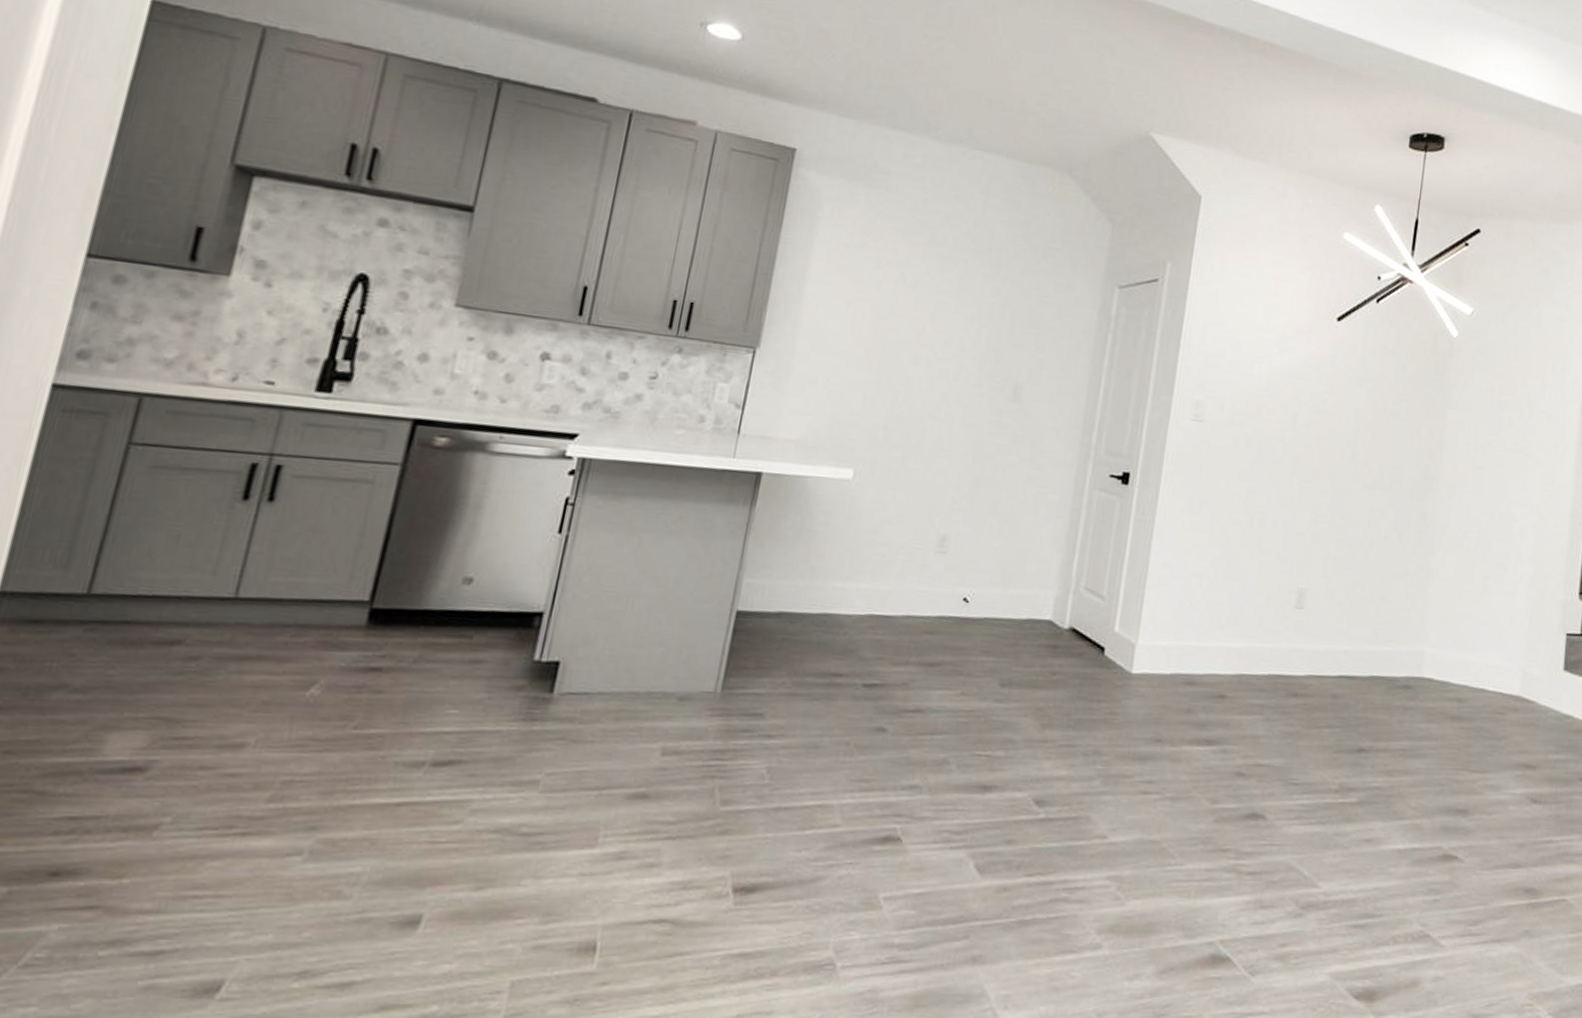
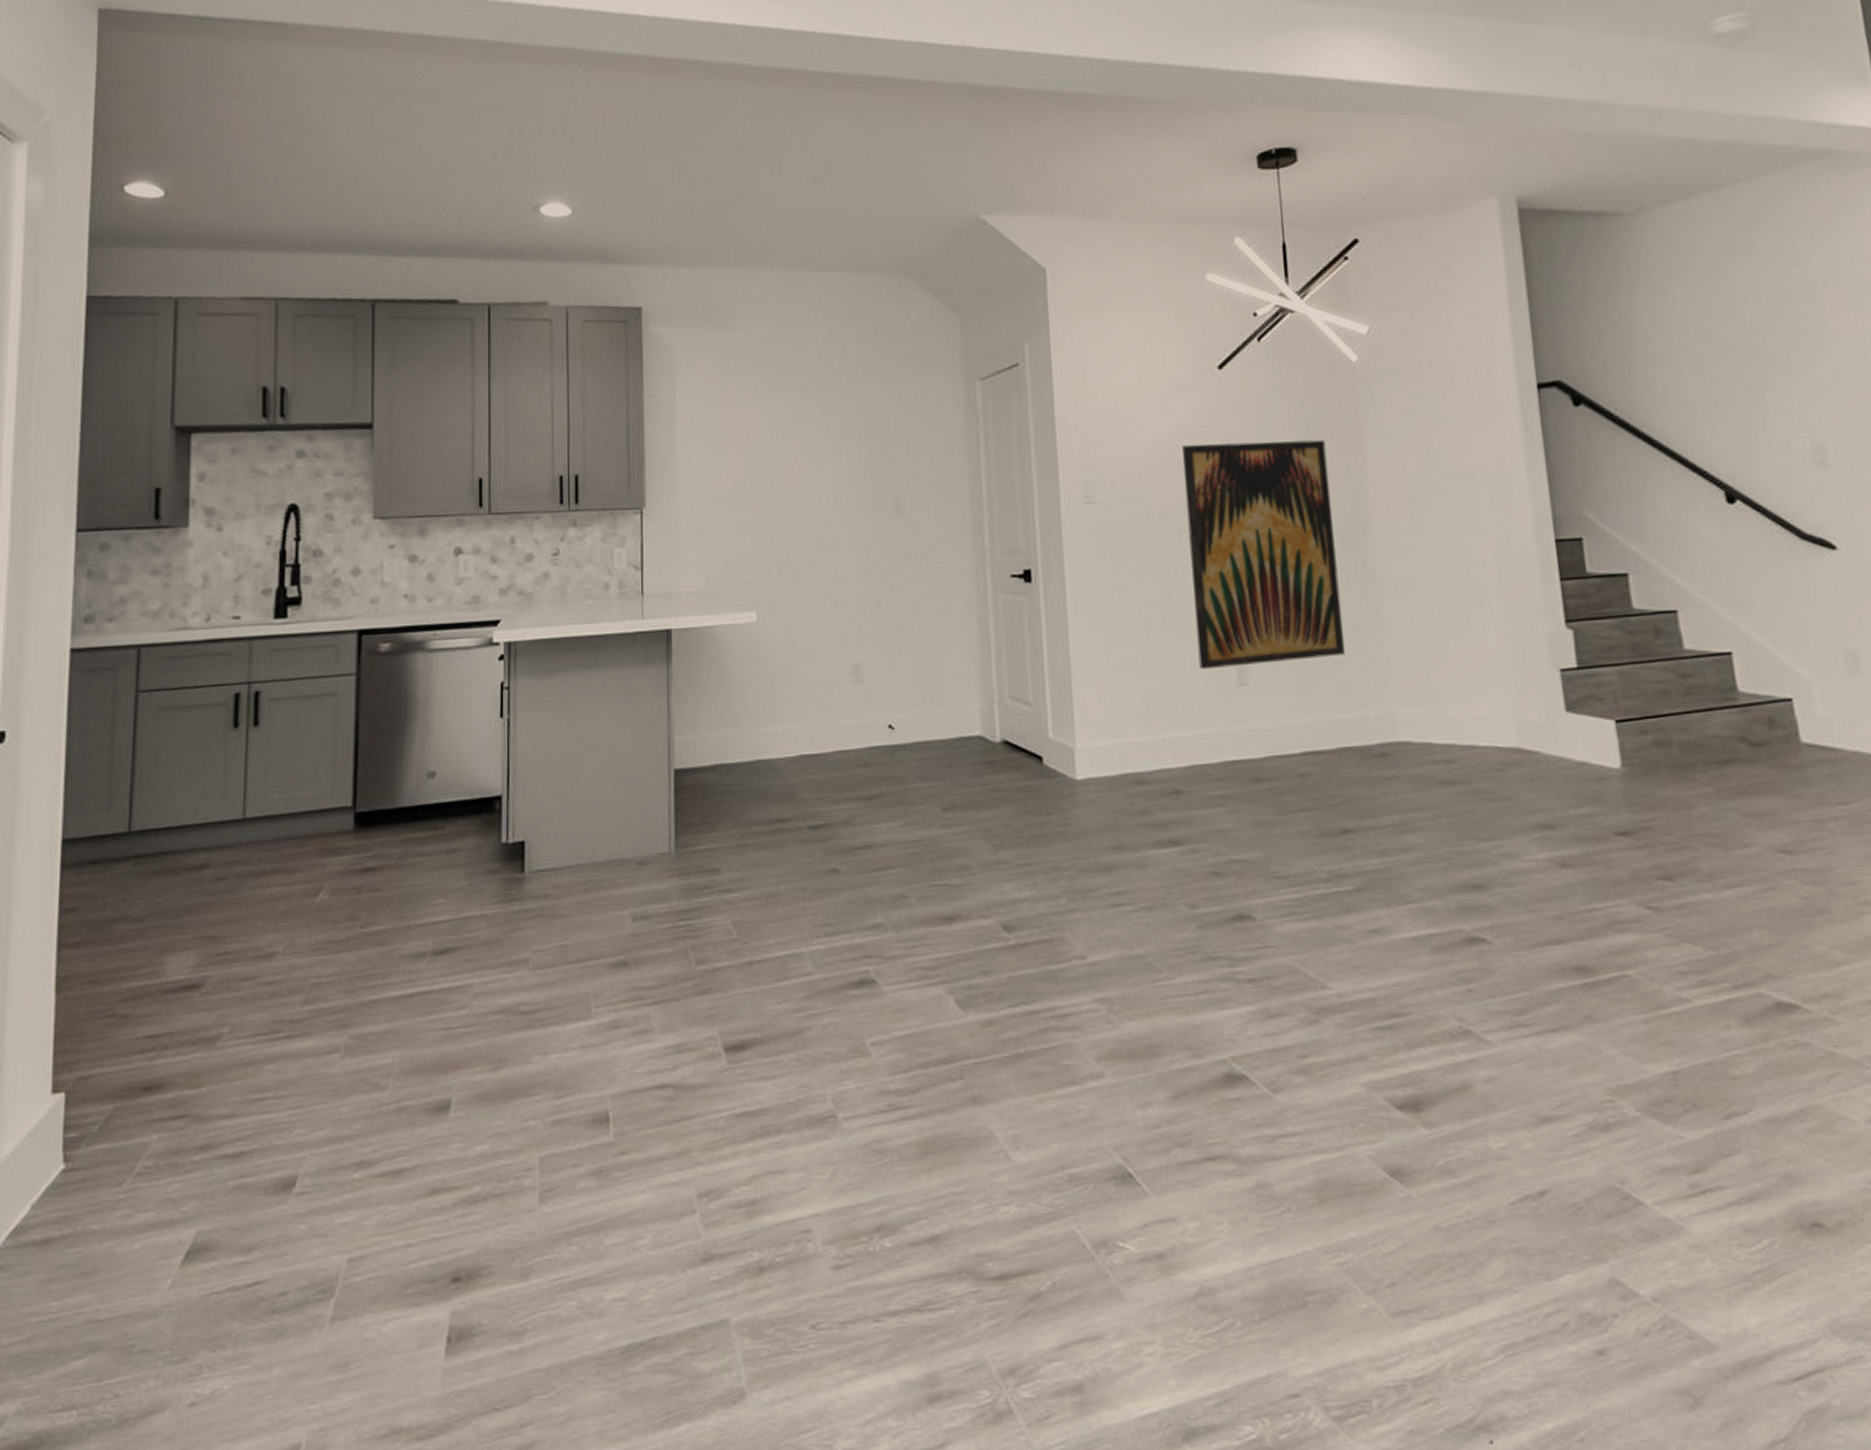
wall art: none [1264,383,1415,595] -> present [1182,439,1345,670]

